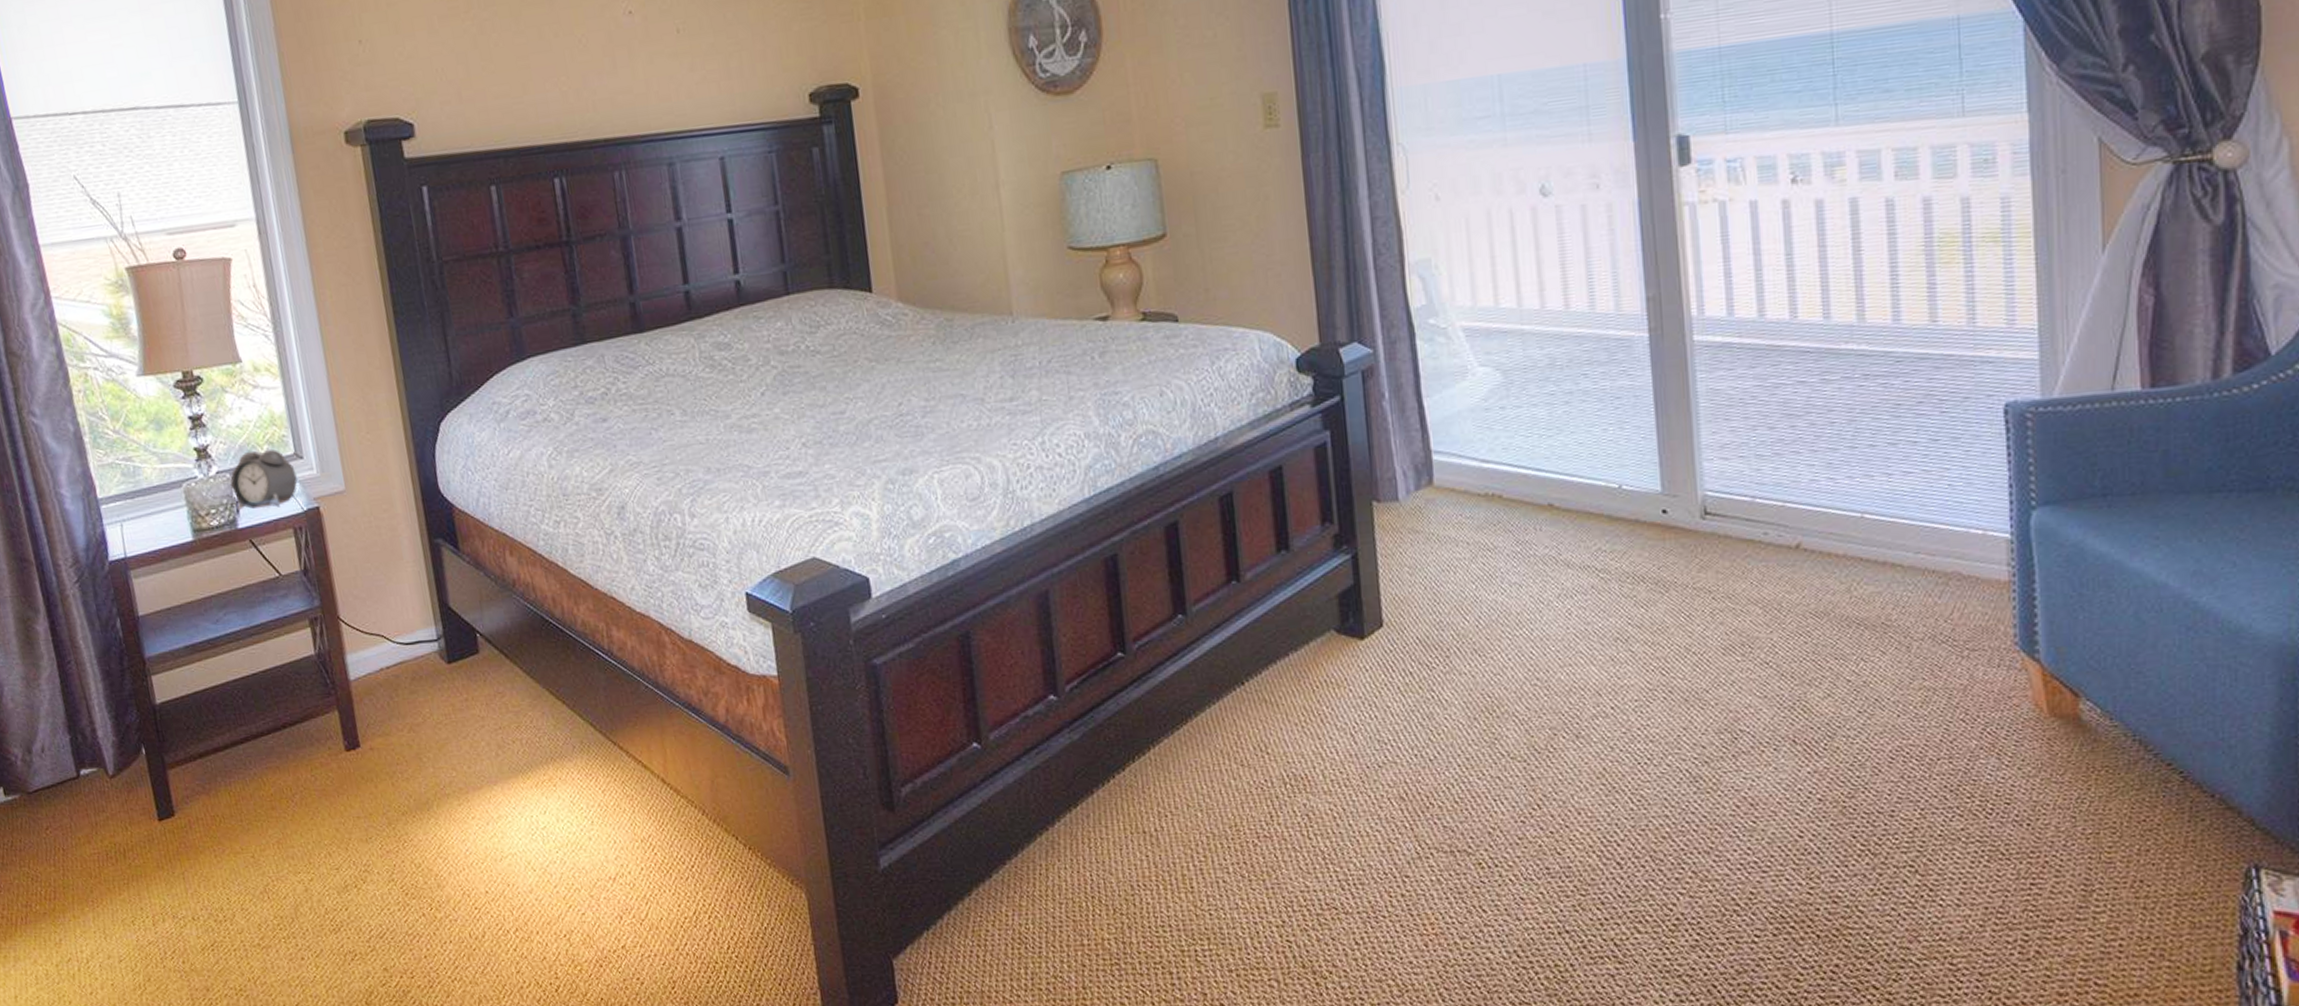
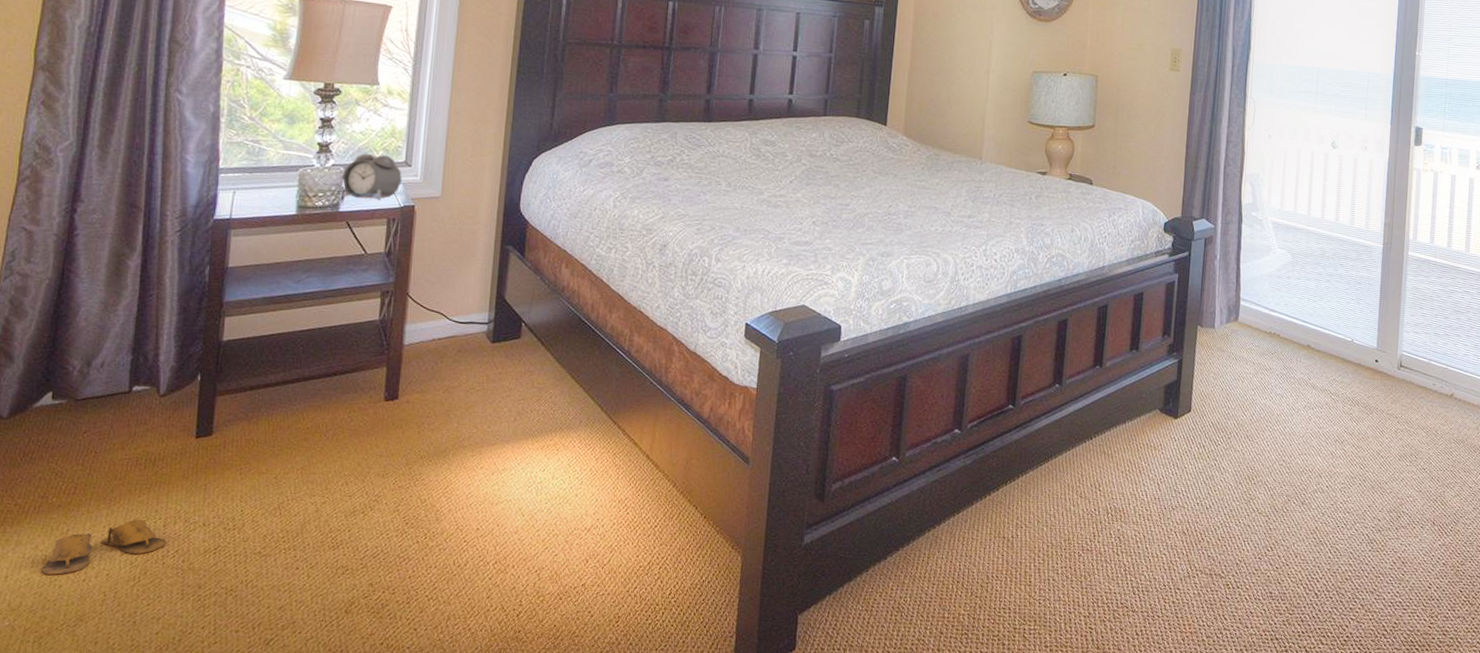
sandal: none [46,919,161,990] -> present [41,519,166,575]

